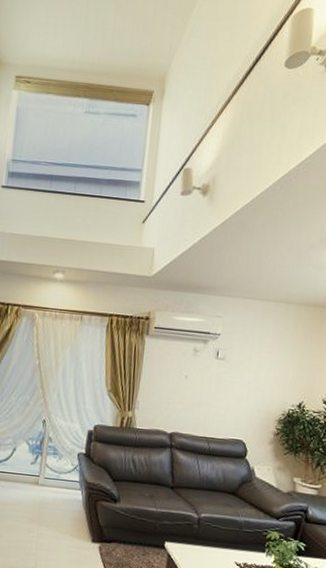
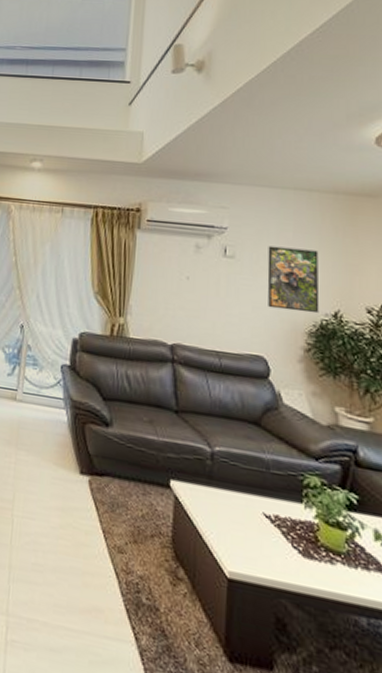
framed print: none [249,349,291,405] -> present [267,245,320,314]

